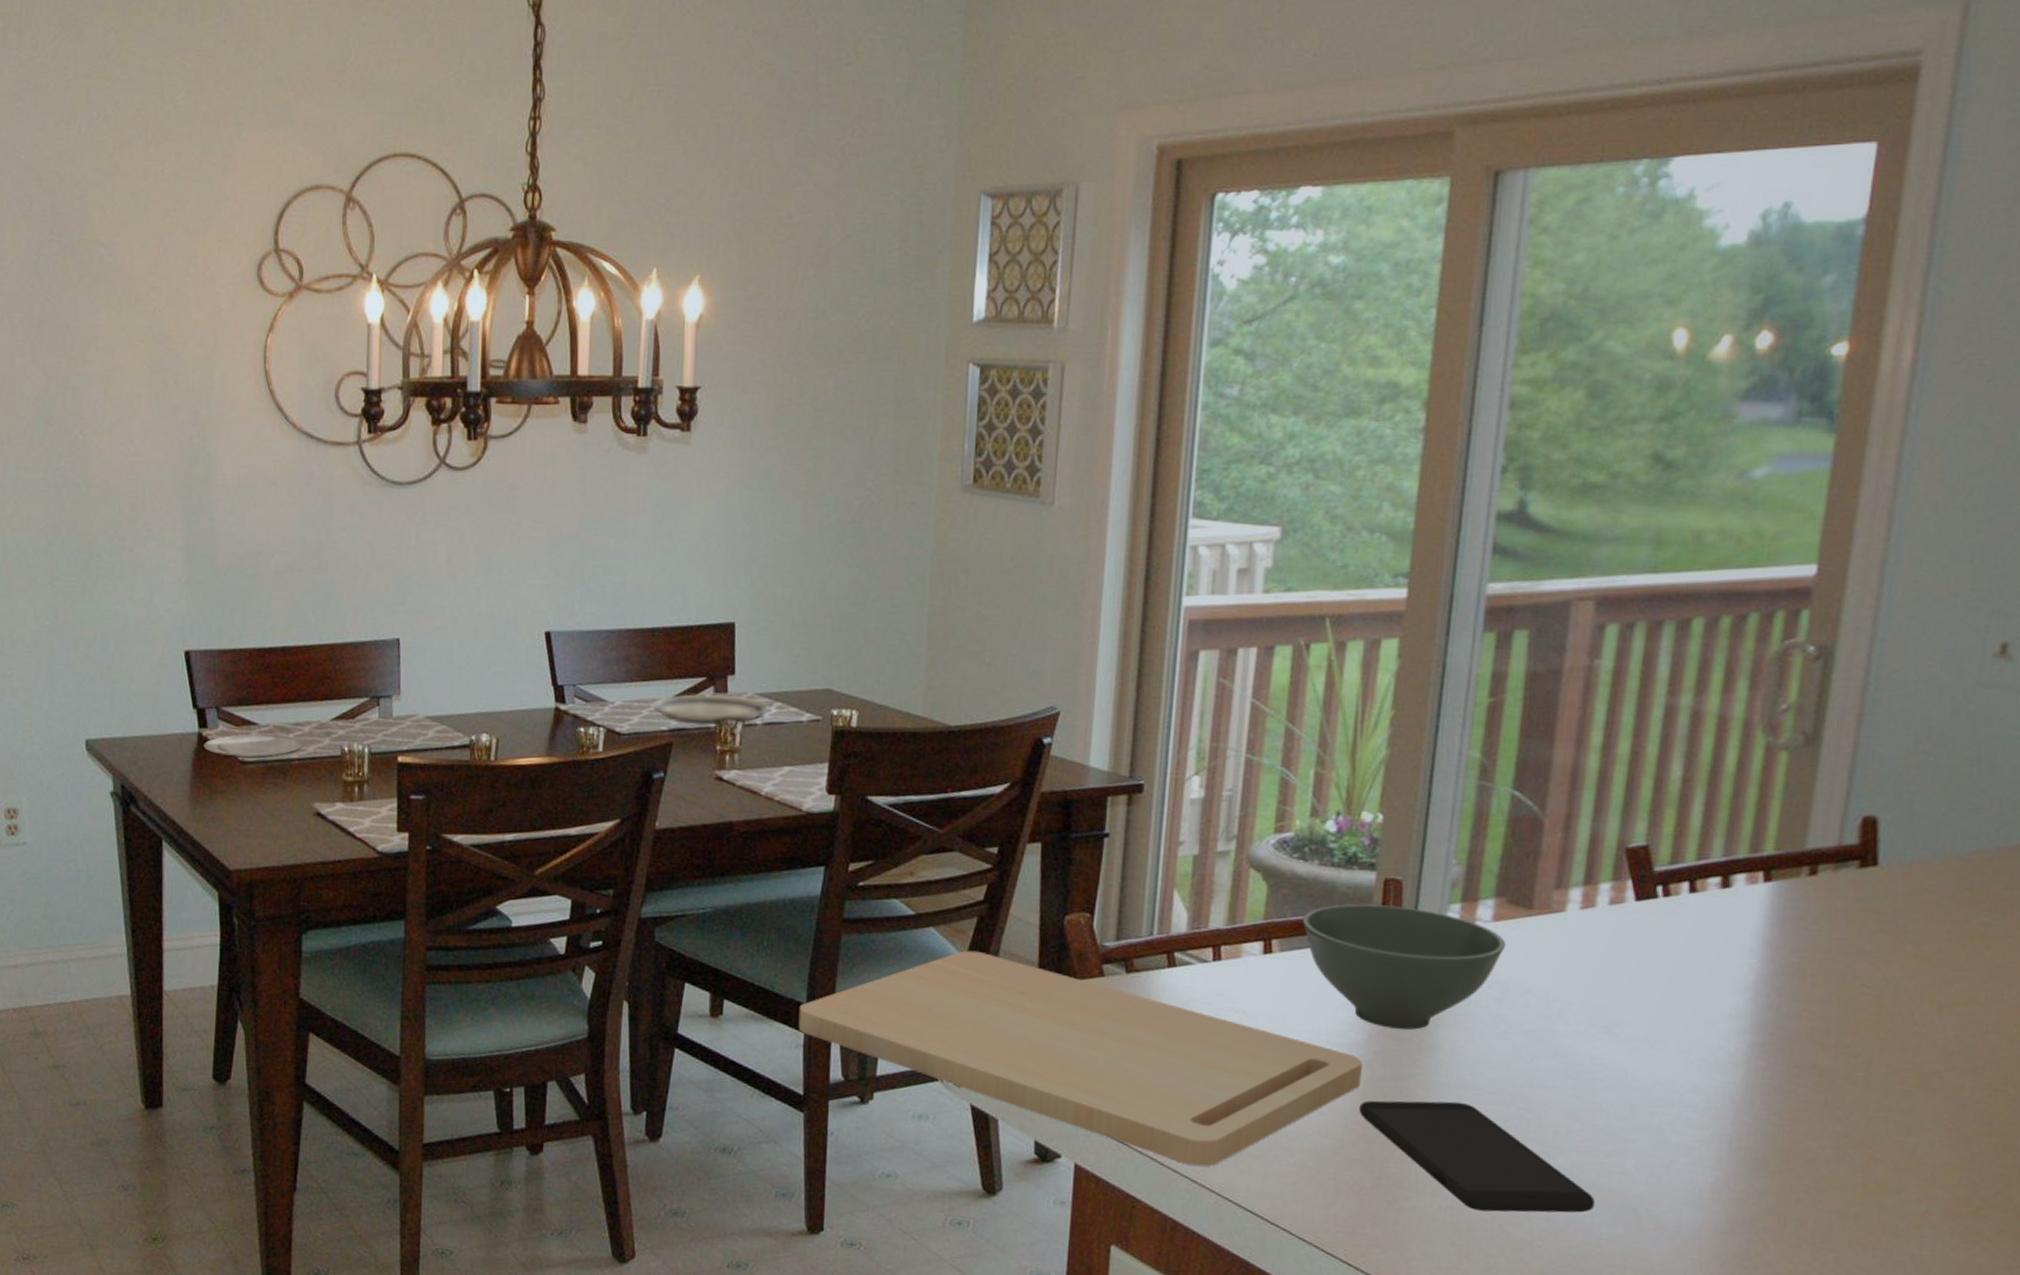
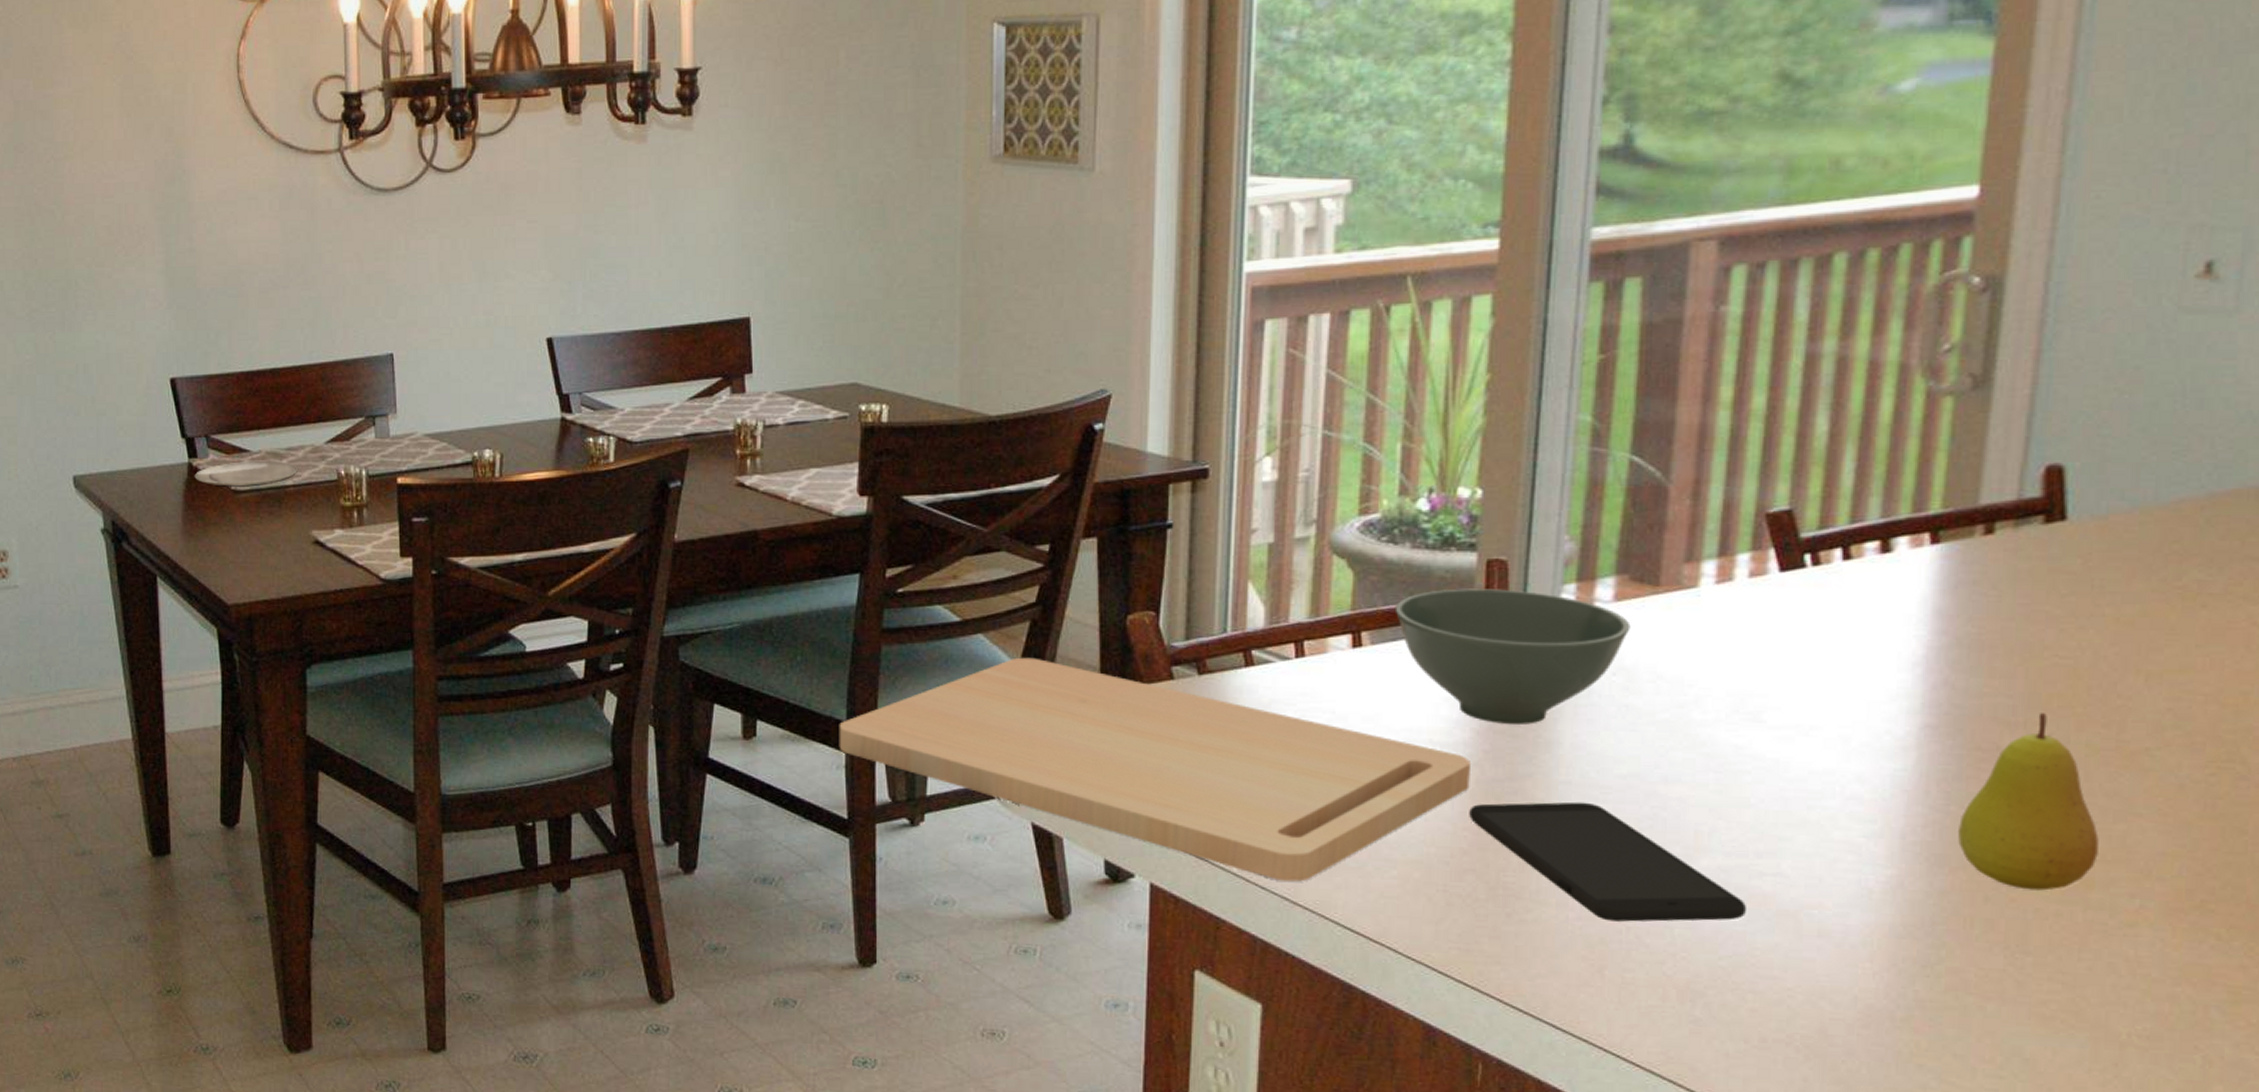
plate: present [652,694,768,726] -> none [665,395,790,429]
fruit: none [1776,1036,1894,1194] -> present [1958,713,2099,891]

